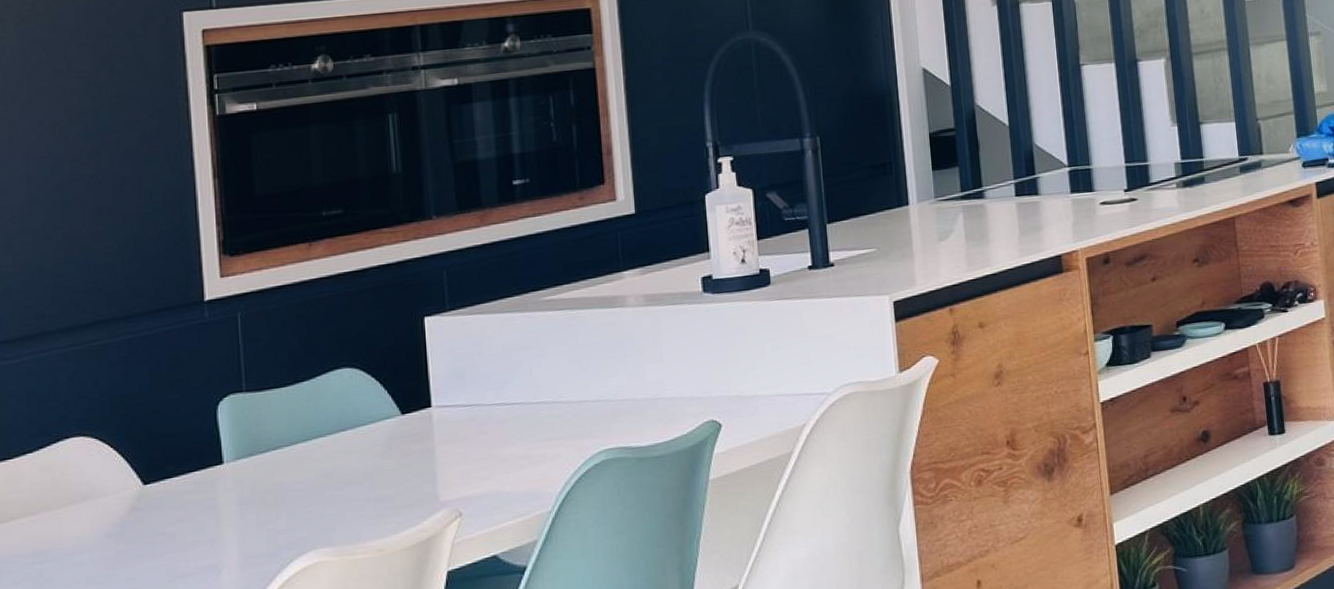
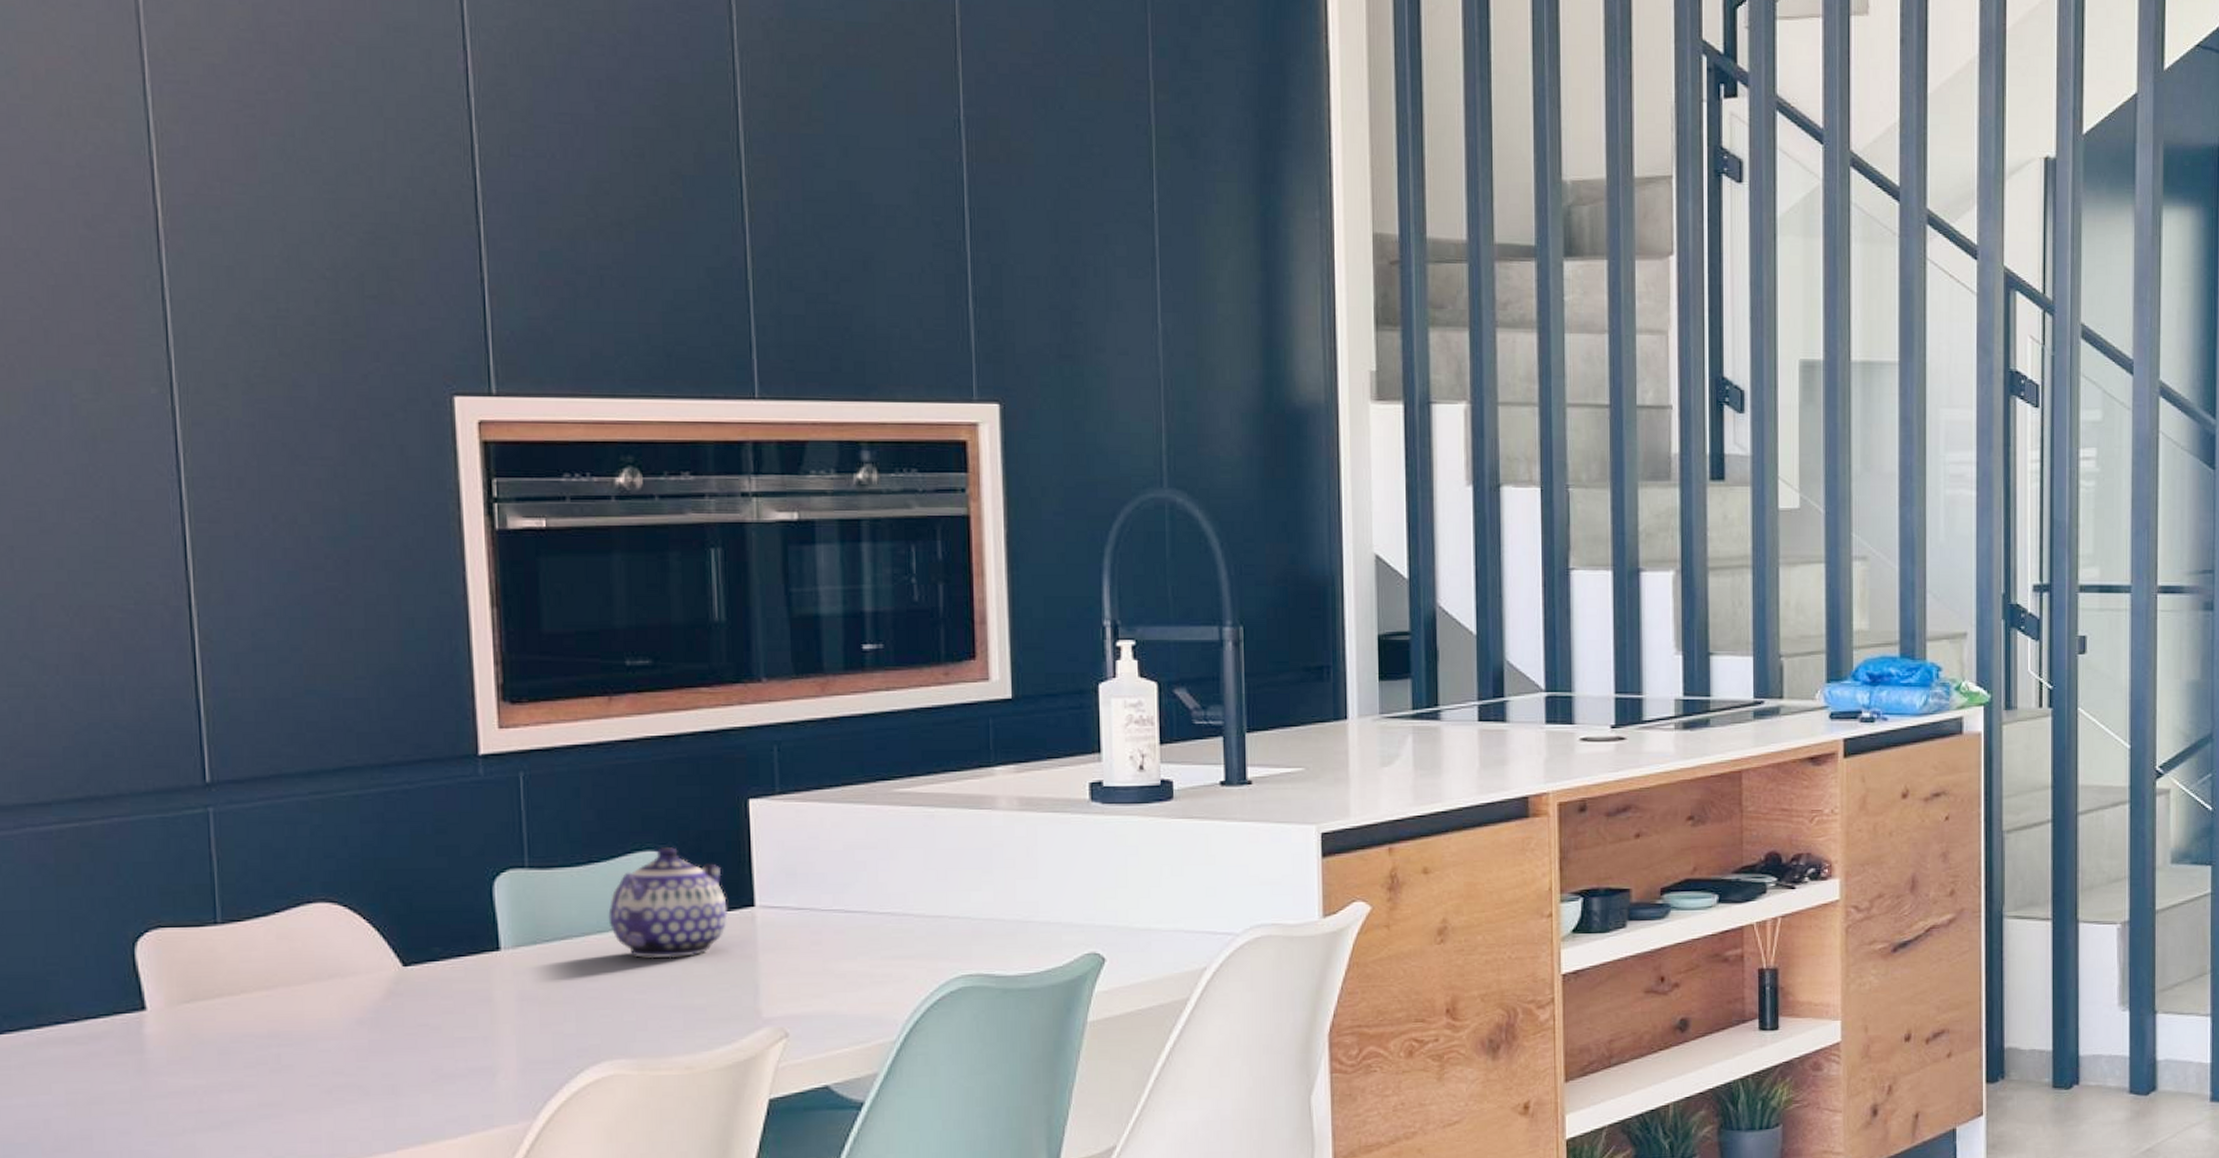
teapot: none [311,363,410,460] -> present [608,847,728,959]

